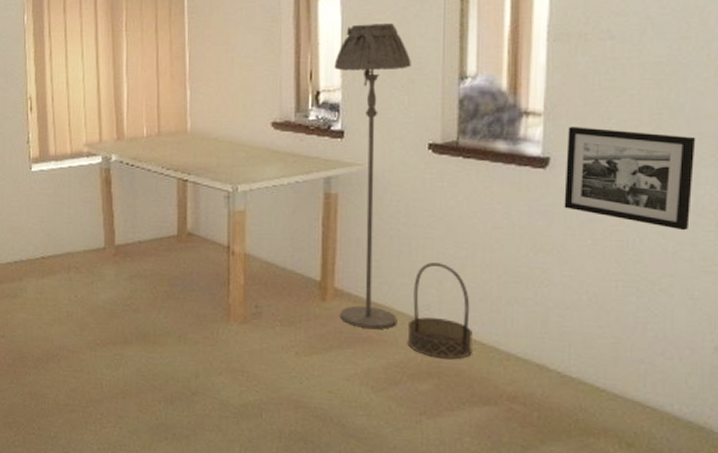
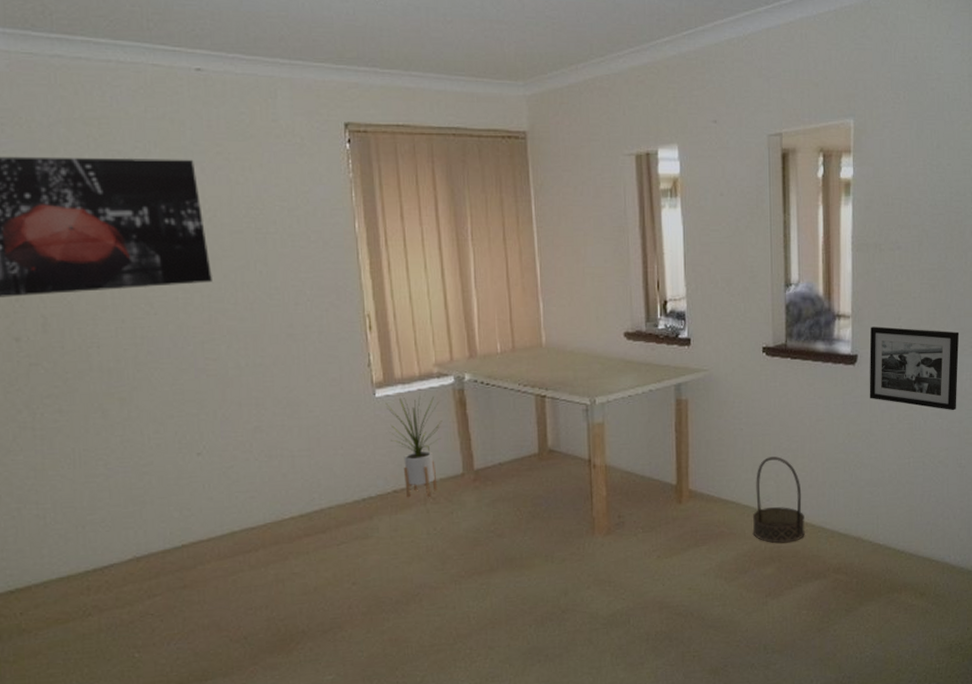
house plant: none [39,172,89,266] -> present [385,396,443,498]
floor lamp: present [334,22,411,330] -> none [679,233,745,525]

